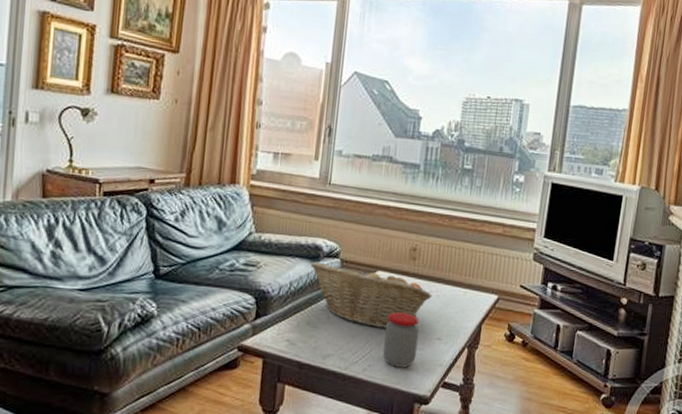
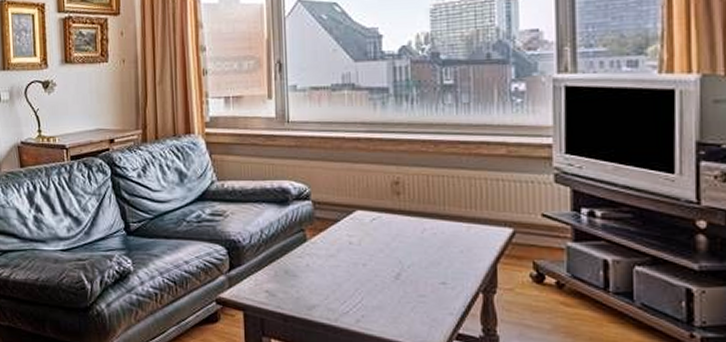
fruit basket: present [310,261,432,328] -> none [279,206,427,274]
jar: present [382,312,419,368] -> none [375,255,418,318]

